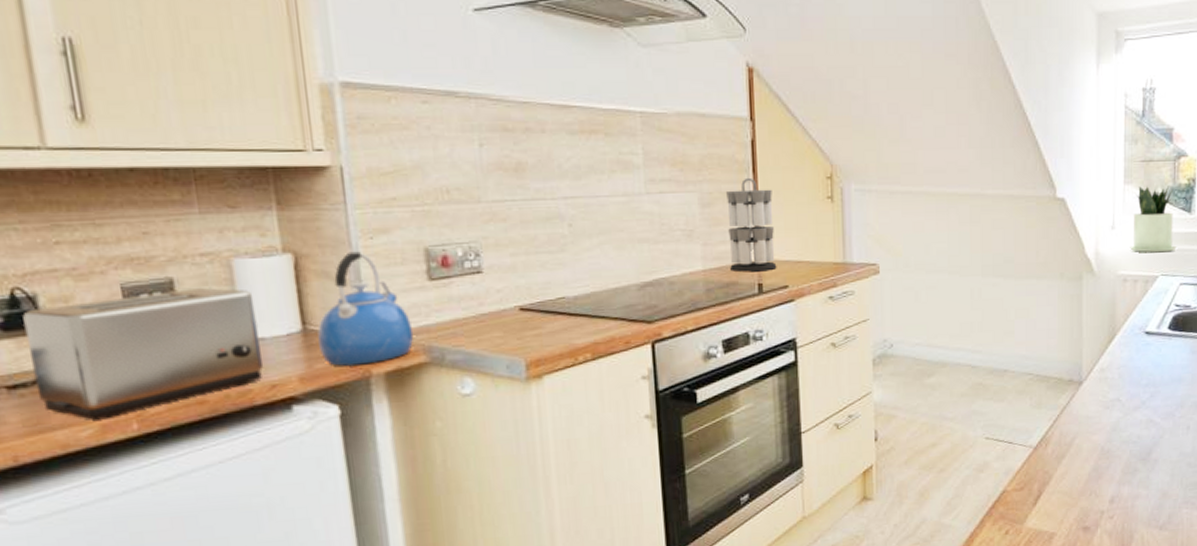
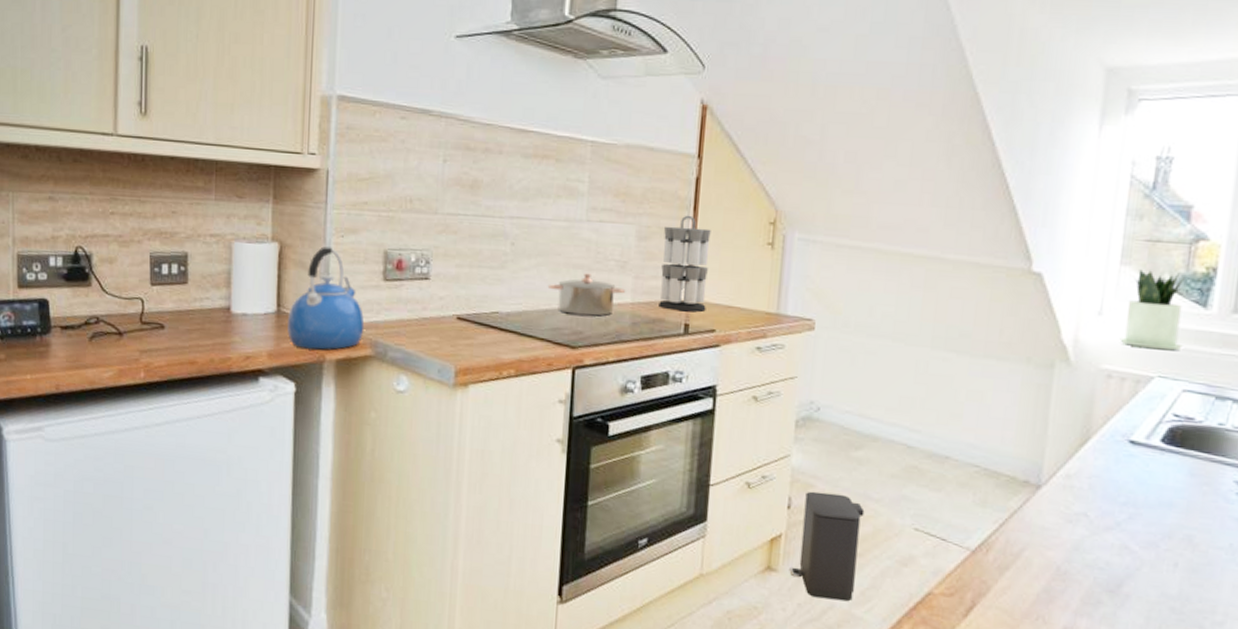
toaster: present [22,288,264,419] -> none [80,263,244,364]
cooking pot: none [614,246,696,289] -> present [547,273,626,317]
pedal bin: none [883,419,942,516] -> present [789,491,865,601]

